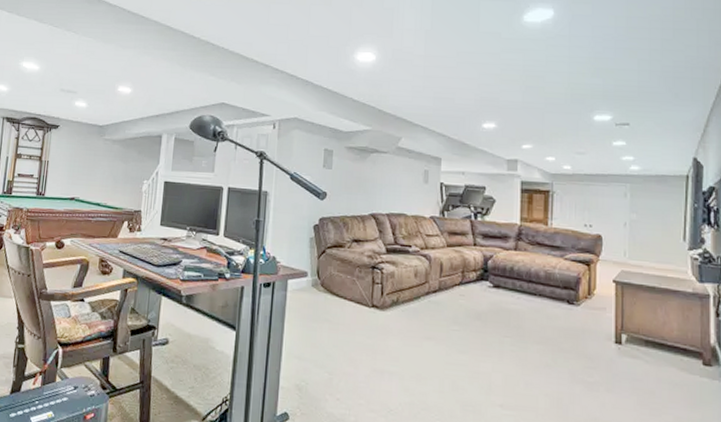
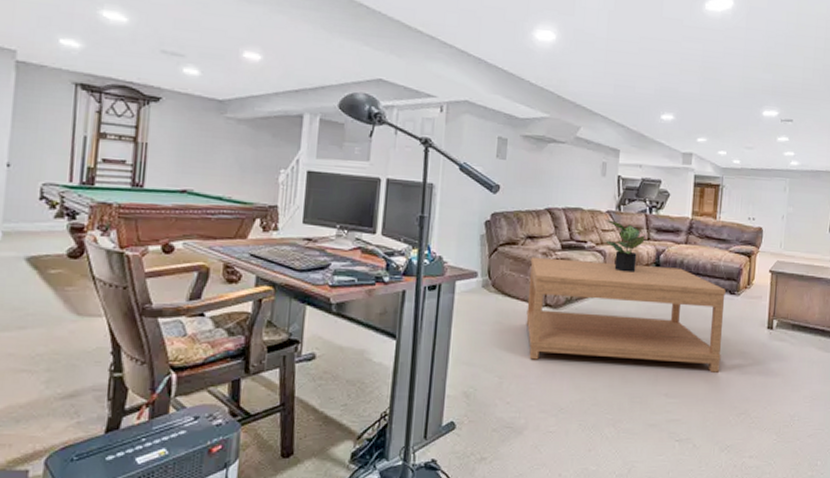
coffee table: none [353,259,563,387] -> present [526,257,726,373]
potted plant: none [428,225,475,278] -> present [604,220,649,273]

